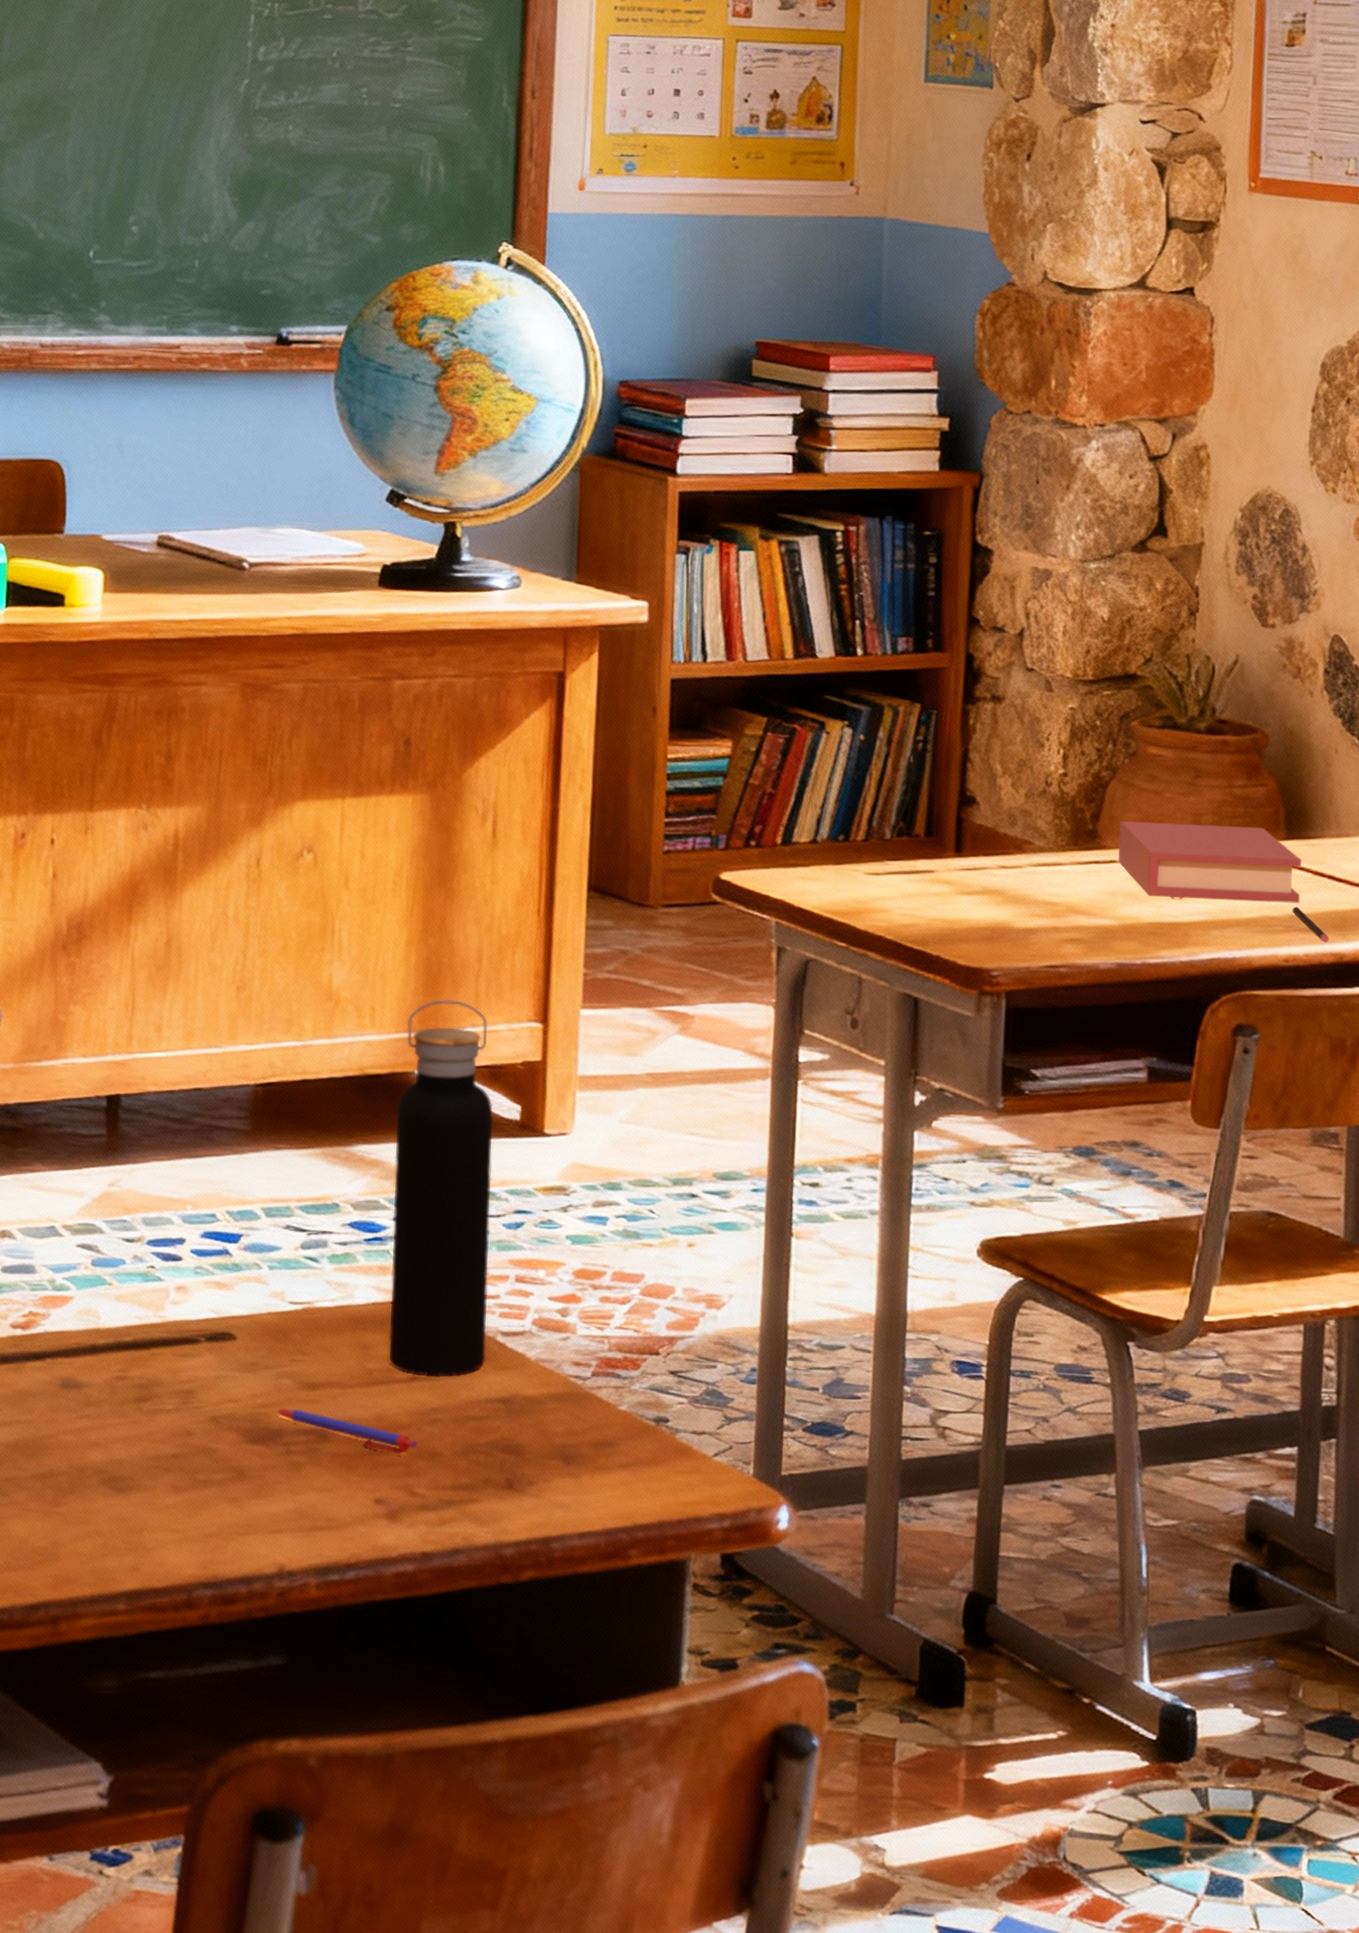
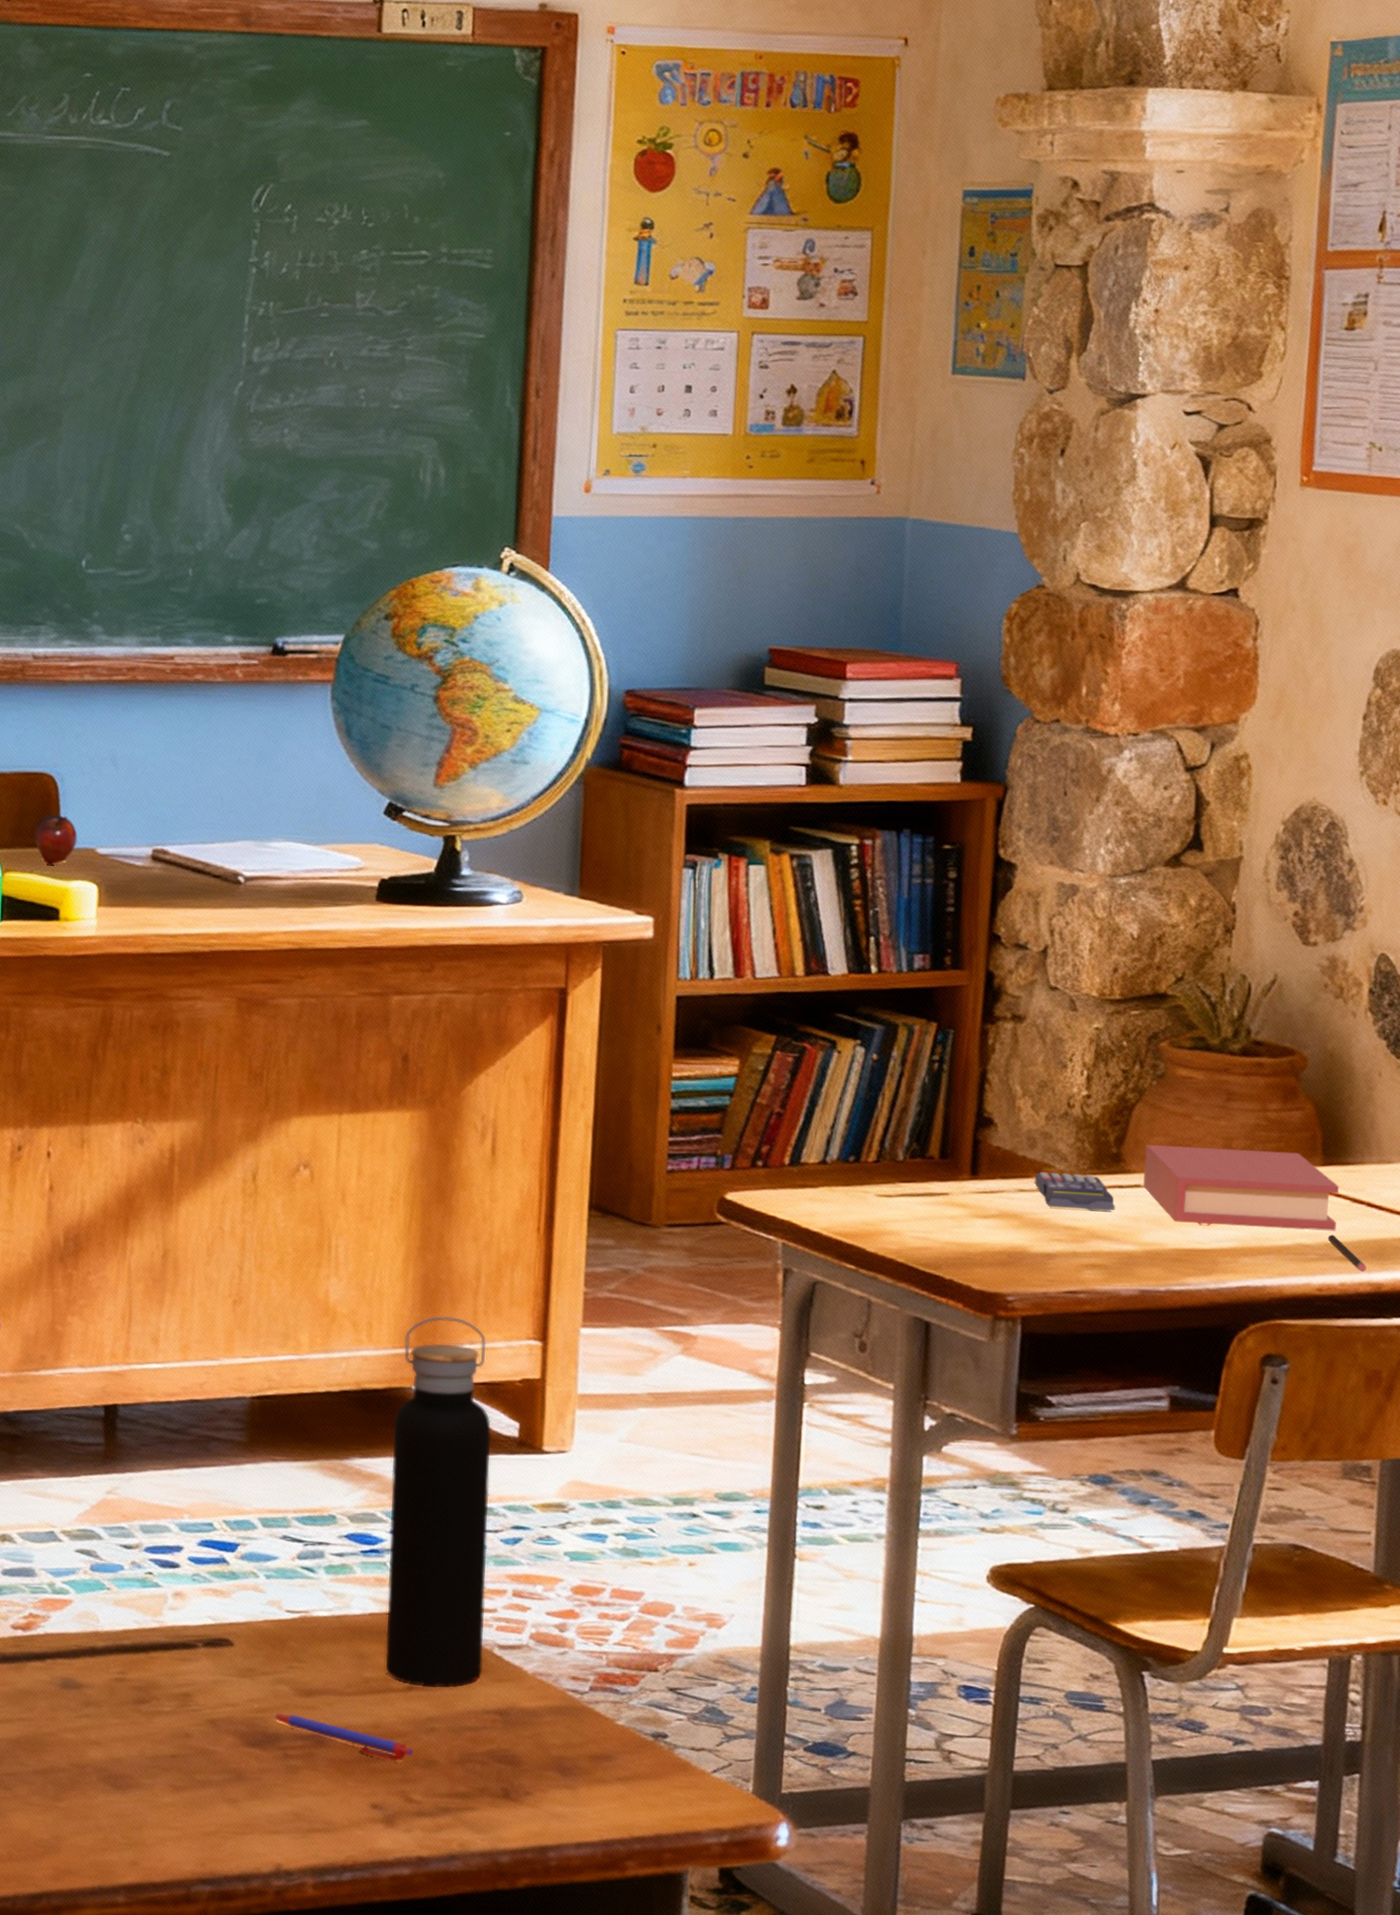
apple: none [39,500,84,551] -> present [33,814,78,865]
calculator: none [1015,848,1093,887] -> present [1034,1171,1115,1211]

